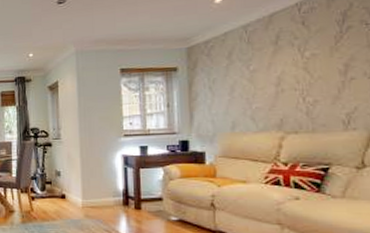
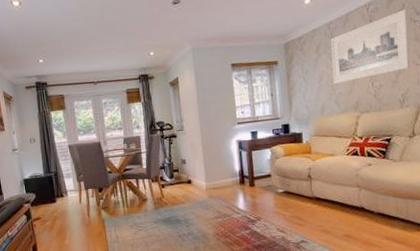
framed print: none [246,8,360,98] -> present [330,8,410,85]

